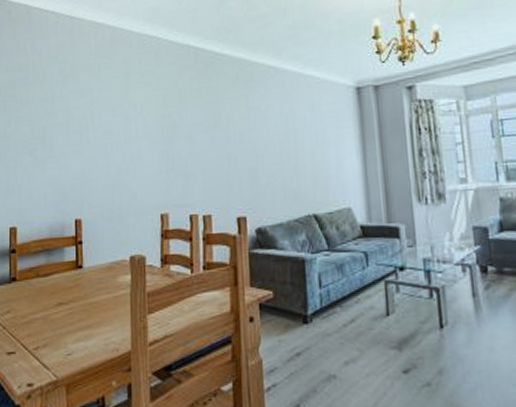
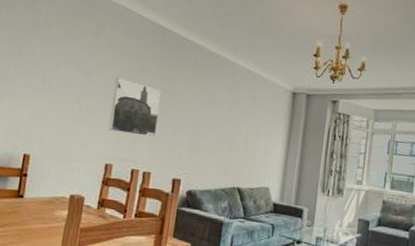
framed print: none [154,114,208,176] -> present [108,78,162,137]

